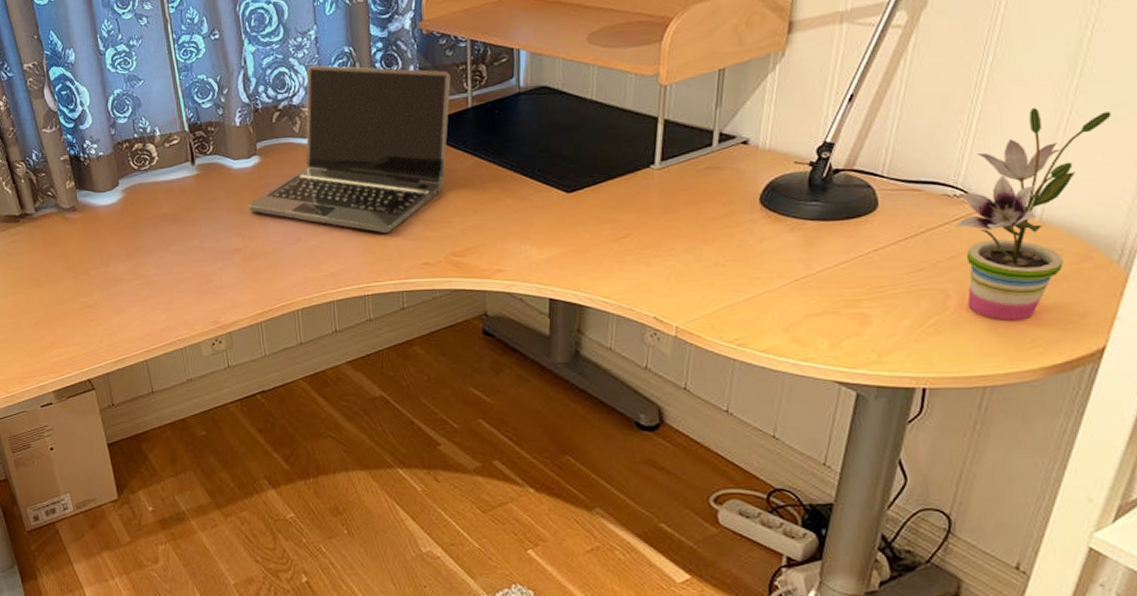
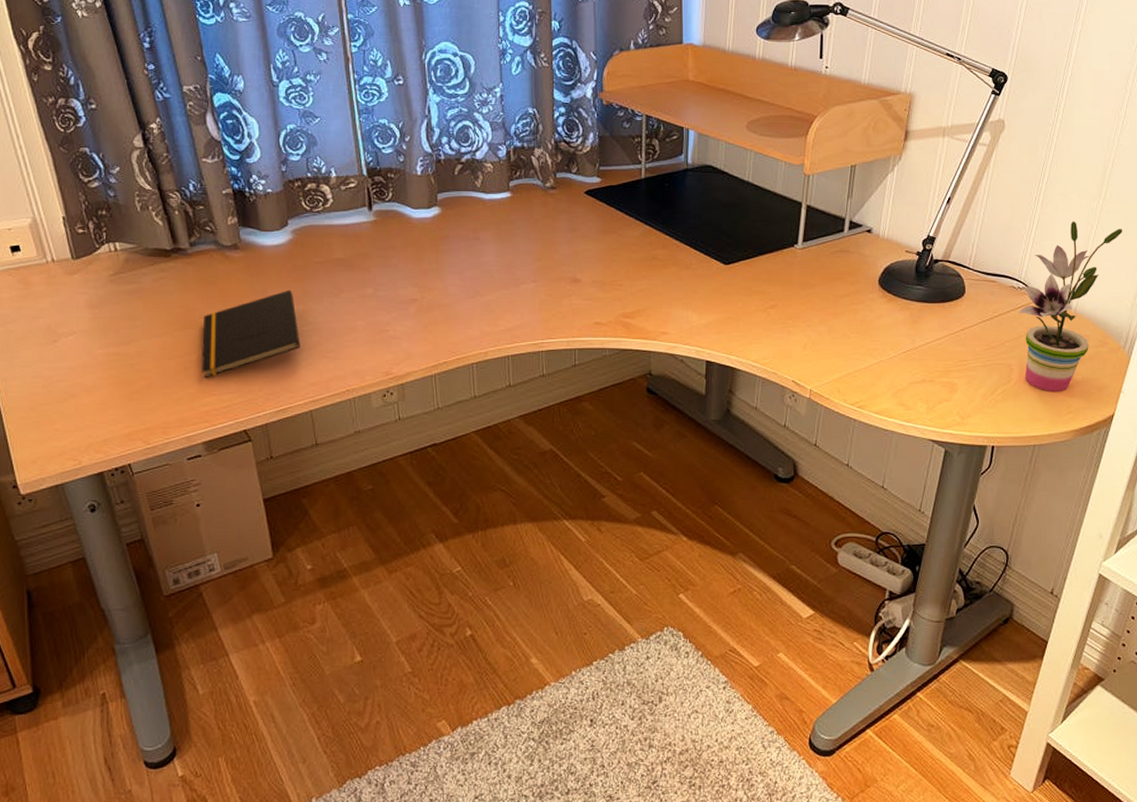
notepad: none [49,246,135,331] -> present [202,289,301,378]
laptop: present [249,65,451,233] -> none [427,123,627,291]

